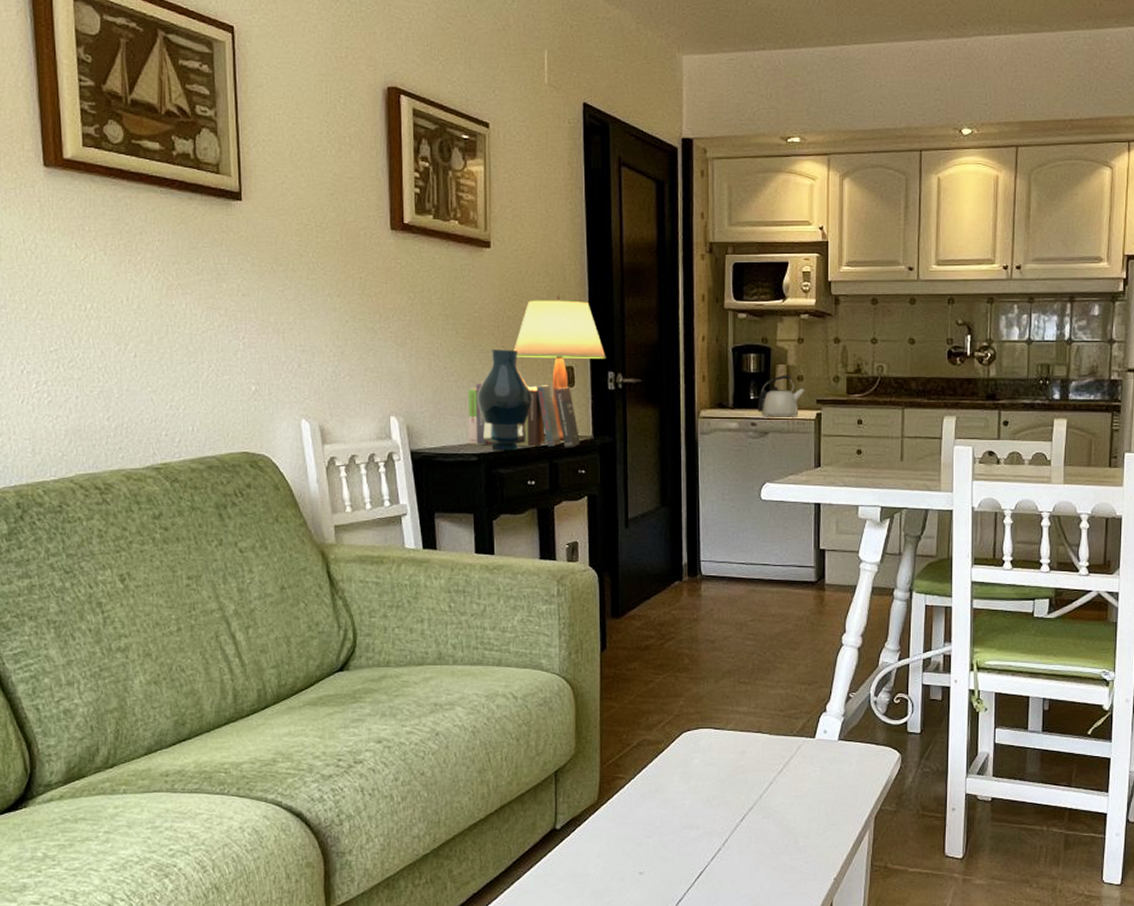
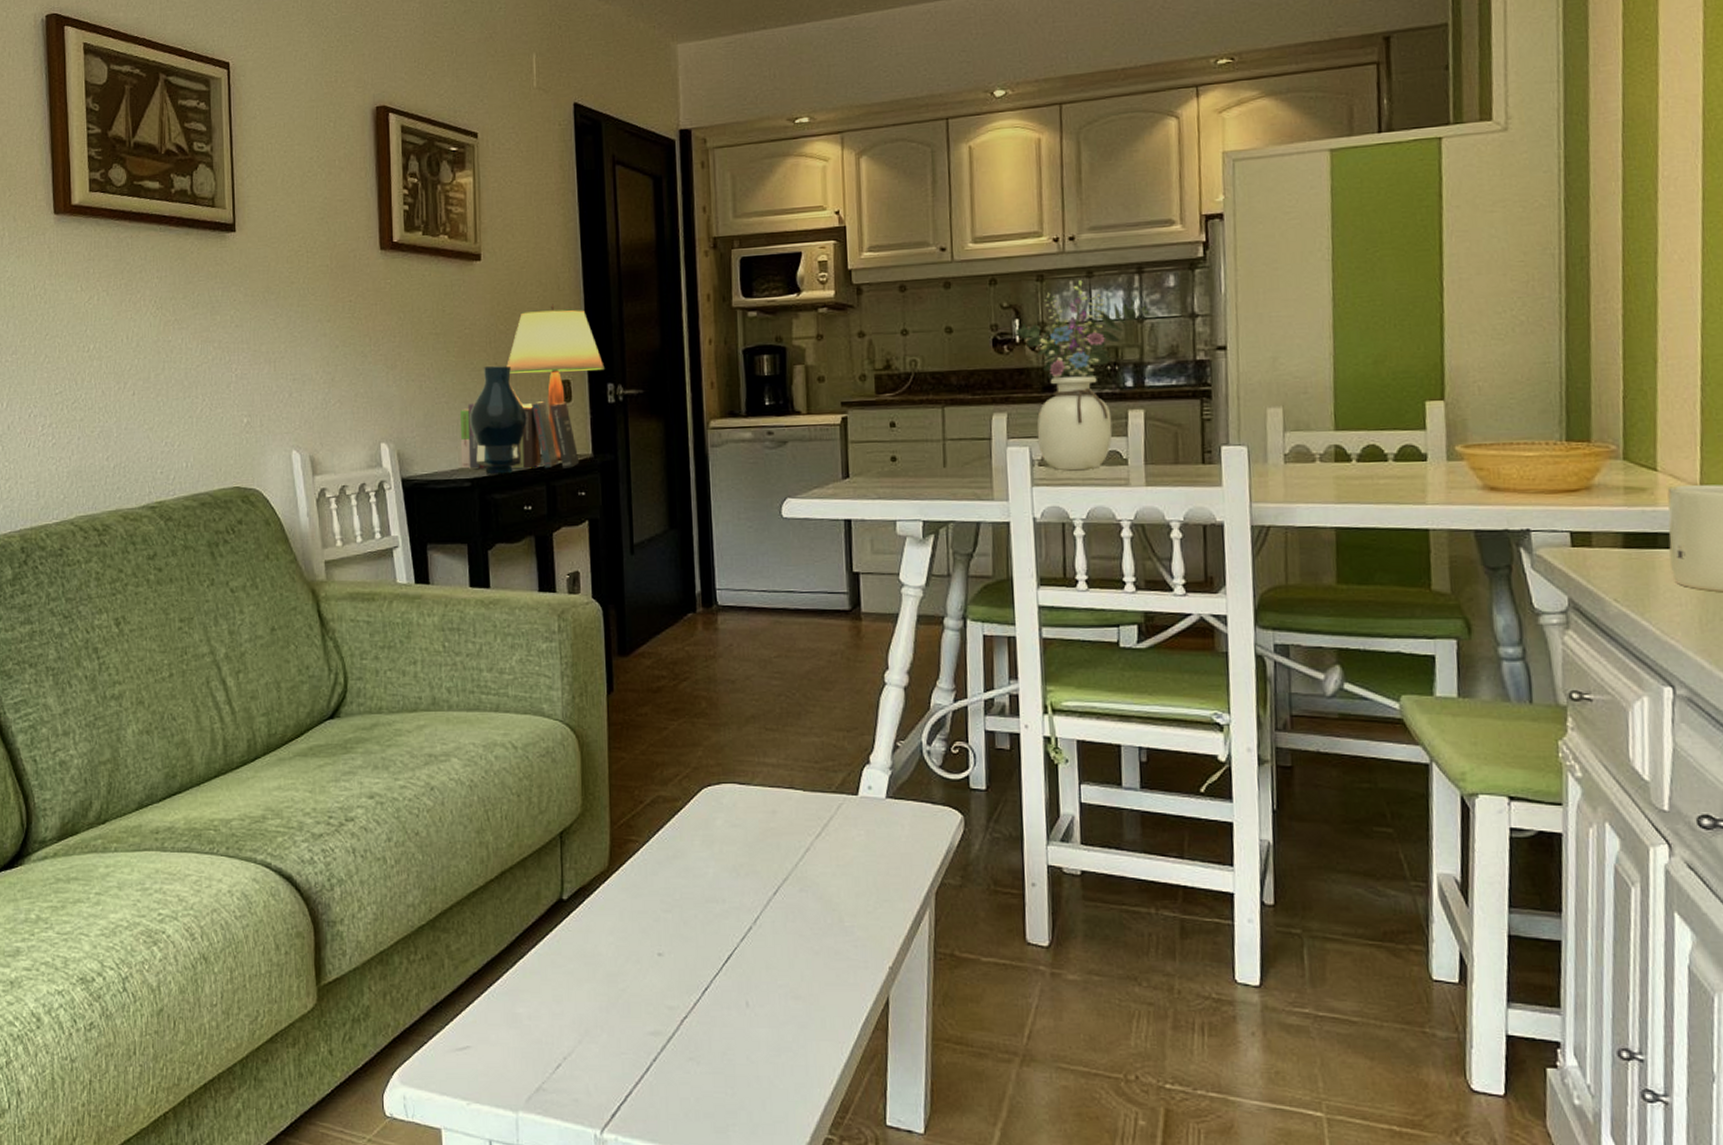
kettle: present [757,375,805,418] -> none [773,376,827,425]
bouquet: none [966,304,1076,470] -> present [1014,280,1149,472]

